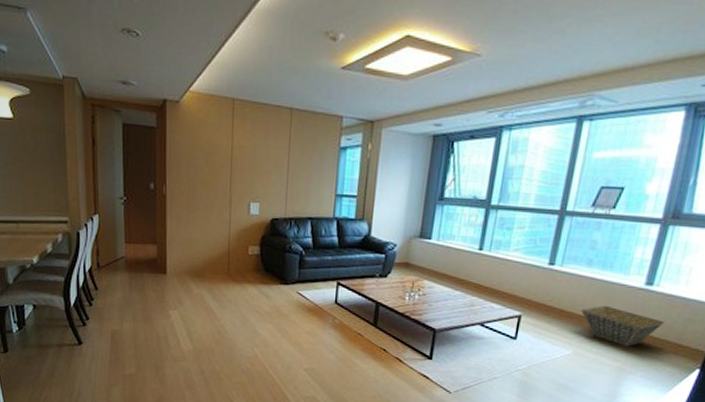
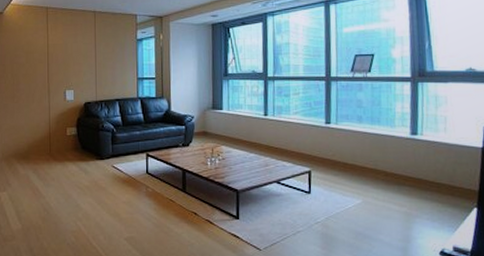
basket: present [581,305,664,347] -> none [362,155,435,192]

